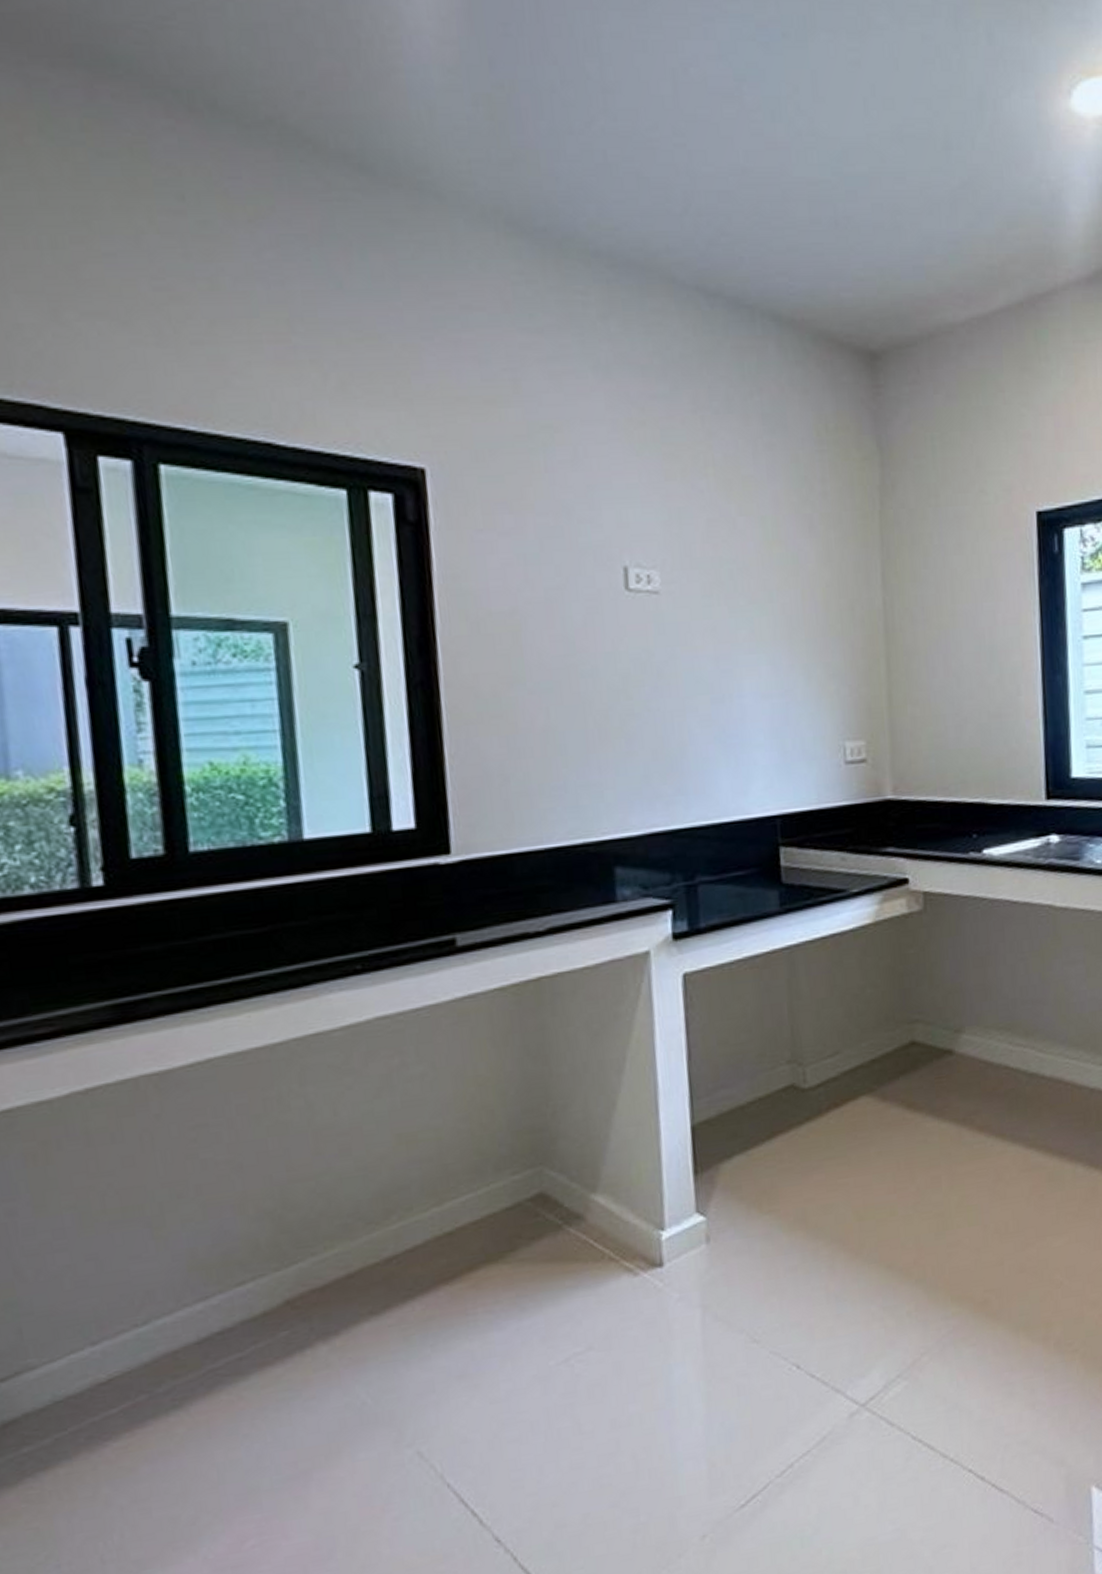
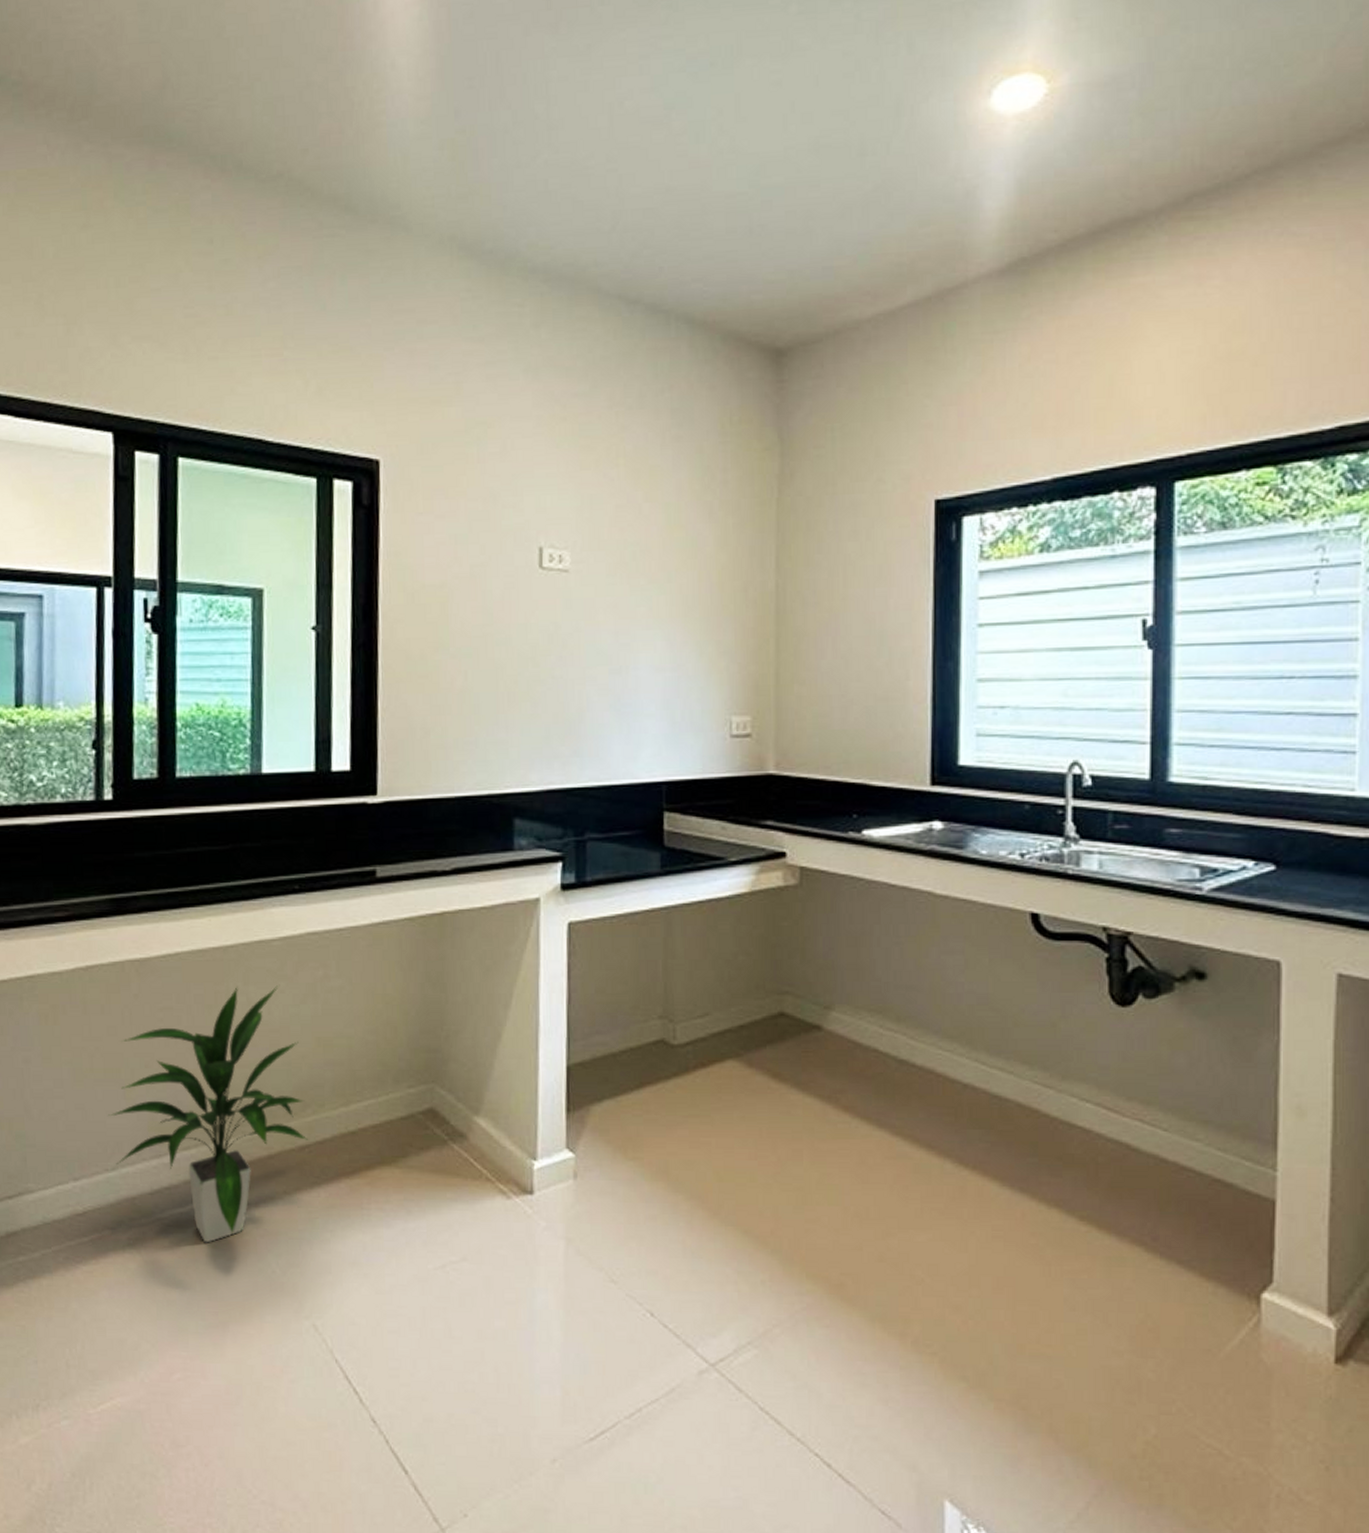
indoor plant: none [132,1082,395,1387] -> present [108,985,308,1243]

